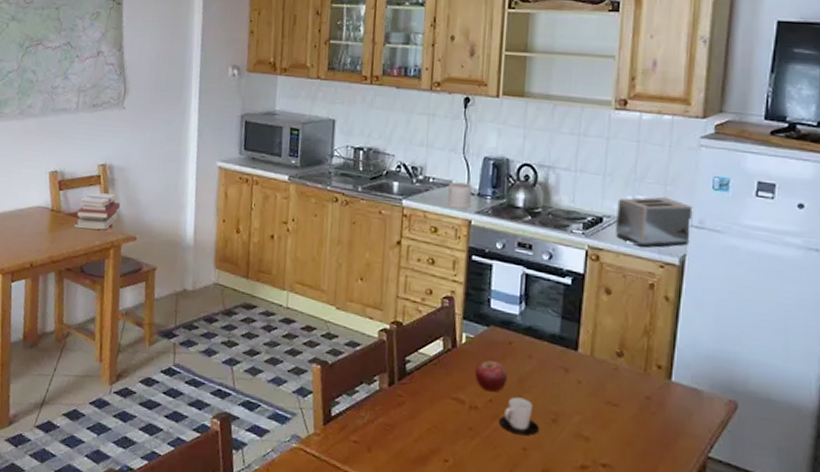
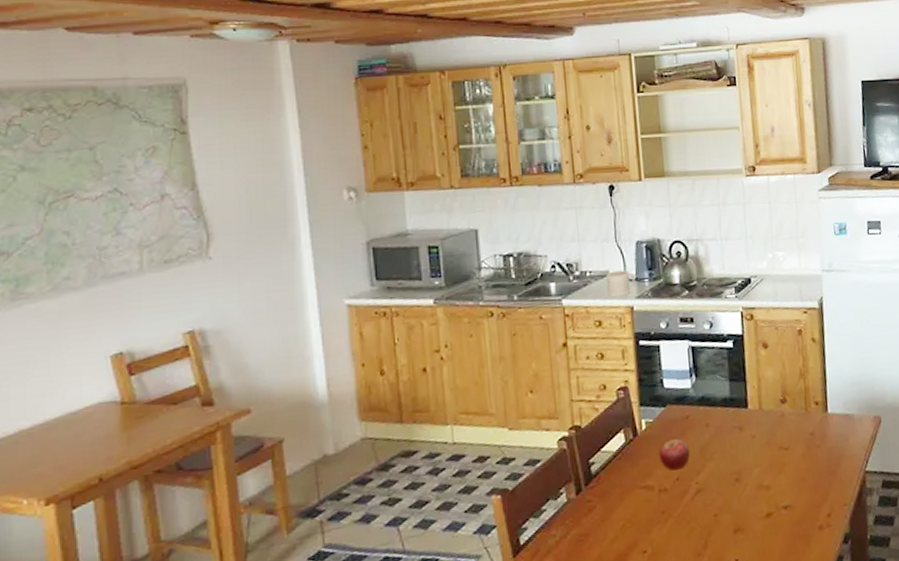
books: present [74,192,120,231] -> none [159,364,222,418]
cup: present [499,397,539,436] -> none [688,467,725,504]
toaster: present [616,196,693,248] -> none [761,248,824,299]

